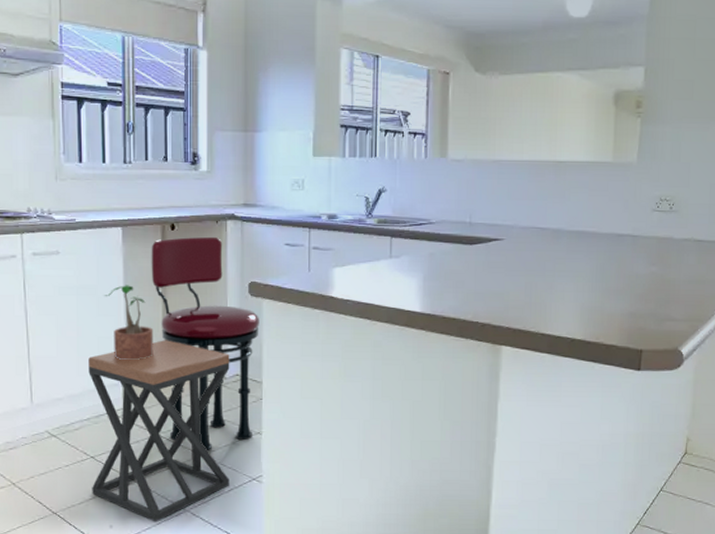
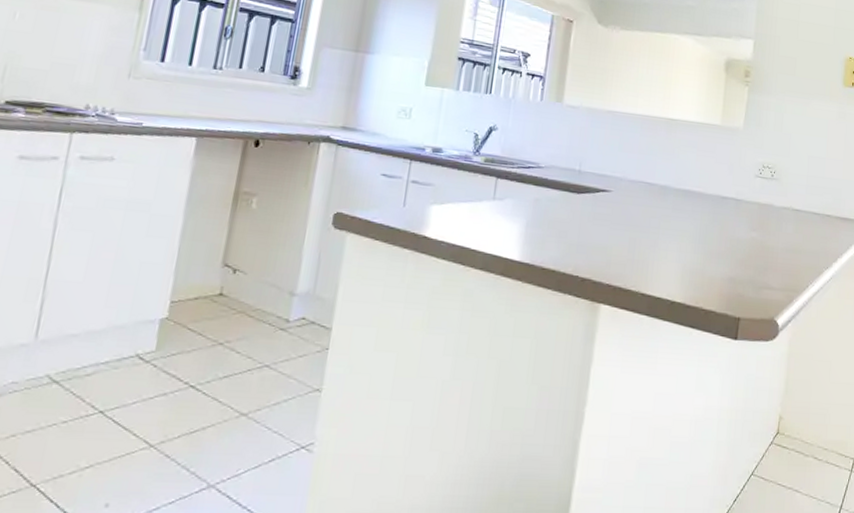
stool: present [88,340,230,522] -> none [90,271,299,501]
potted plant: present [105,285,154,361] -> none [156,203,212,294]
stool: present [151,236,259,452] -> none [207,155,340,411]

